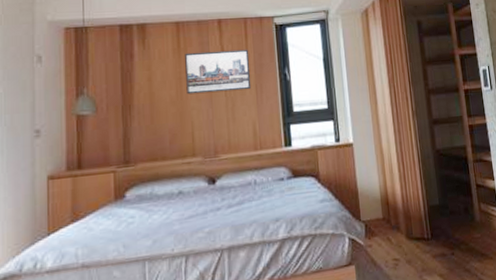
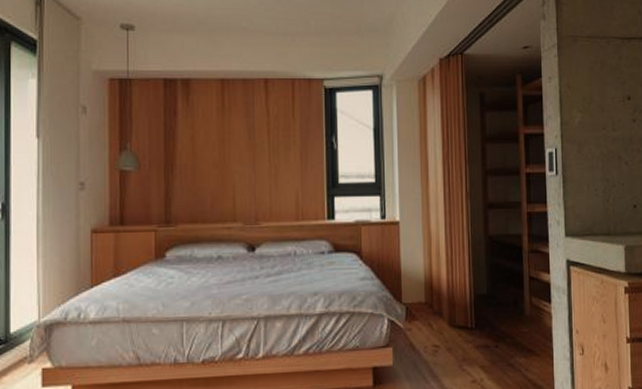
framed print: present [185,49,252,95] -> none [229,113,296,157]

